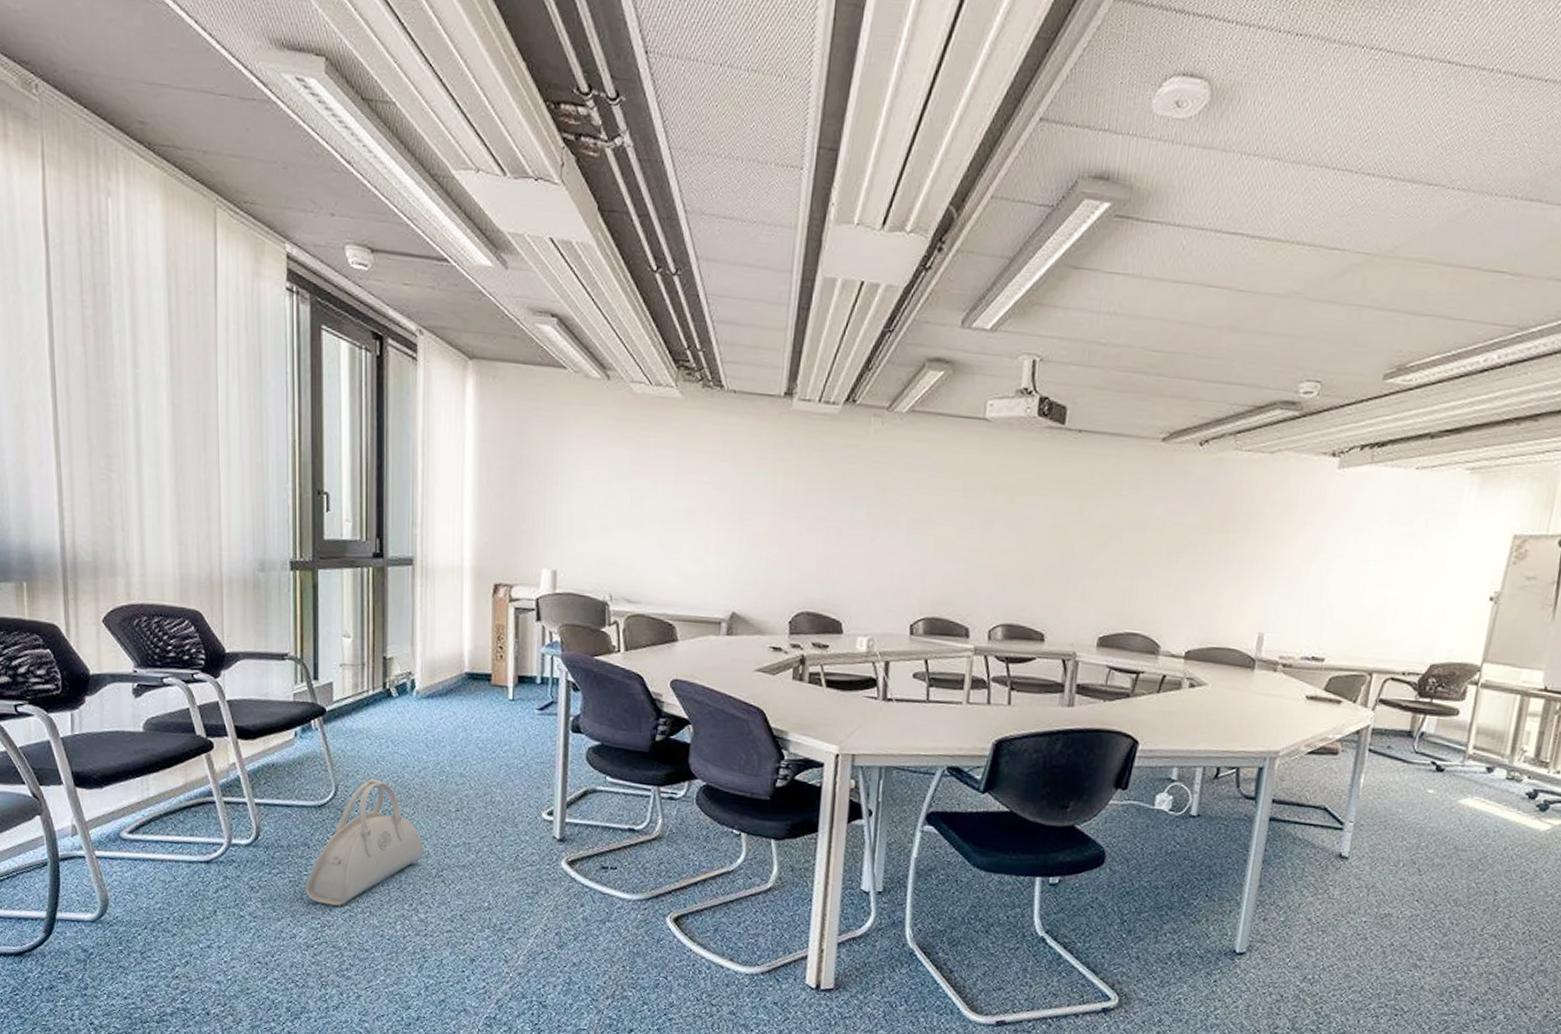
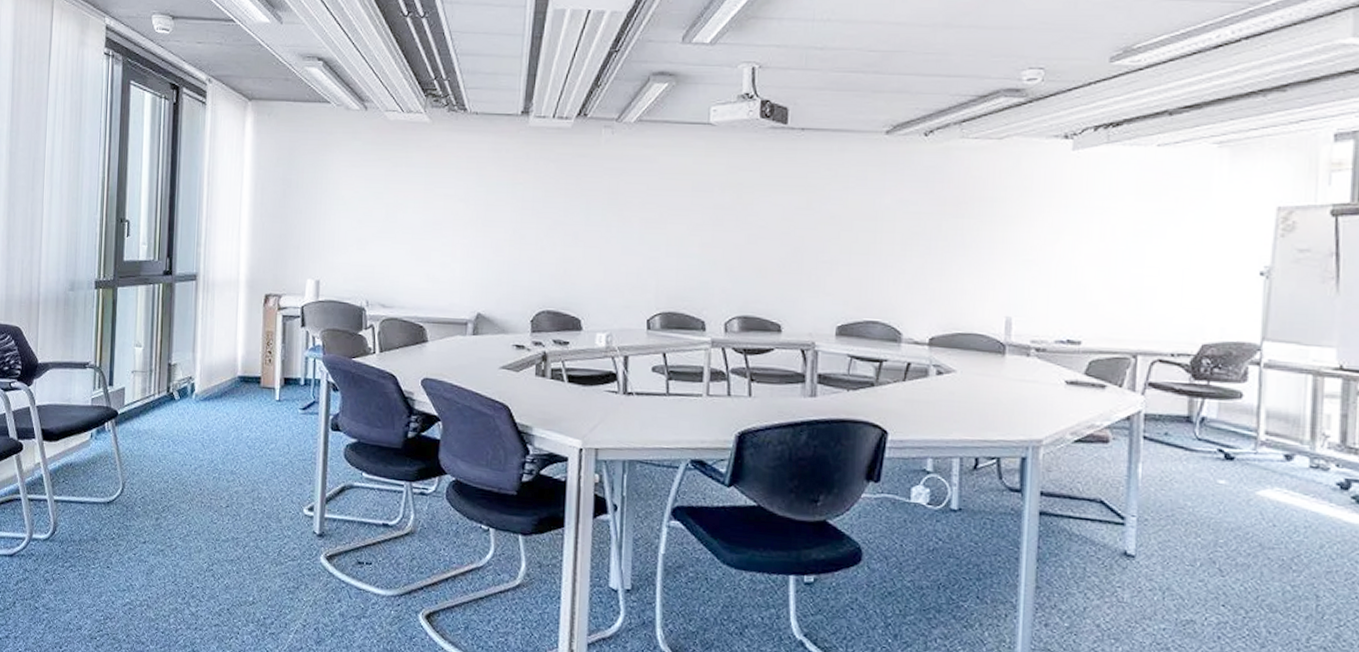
handbag: present [305,778,424,906] -> none [92,476,197,599]

